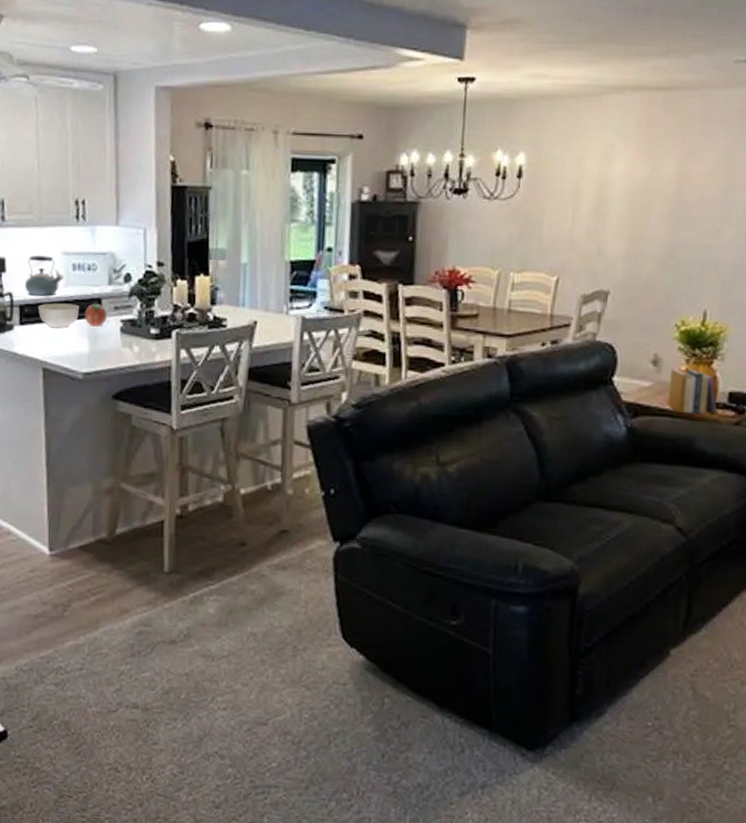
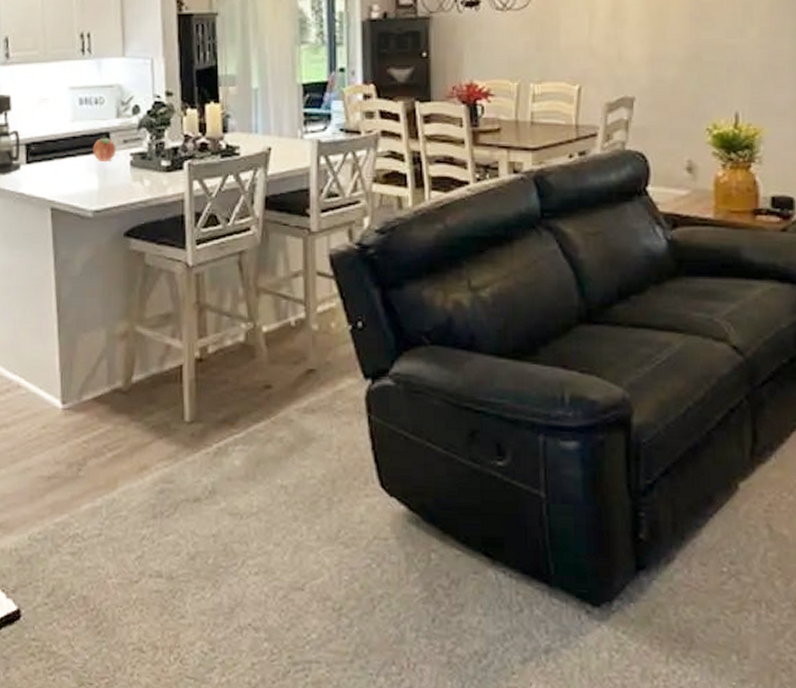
kettle: present [24,254,64,296] -> none [30,90,71,133]
bowl: present [38,303,80,329] -> none [44,139,88,165]
books: present [667,368,718,415] -> none [707,174,761,222]

